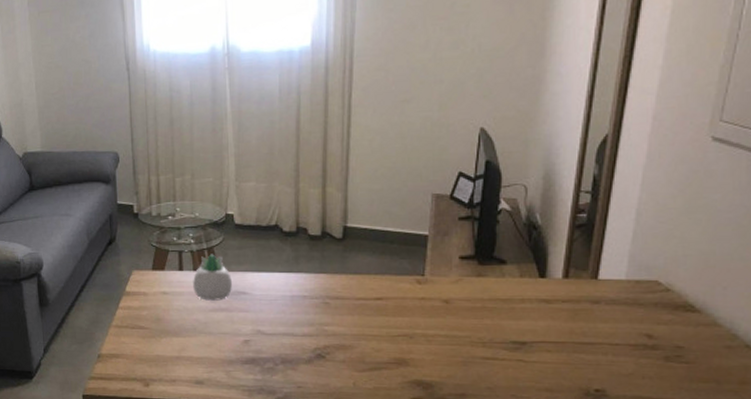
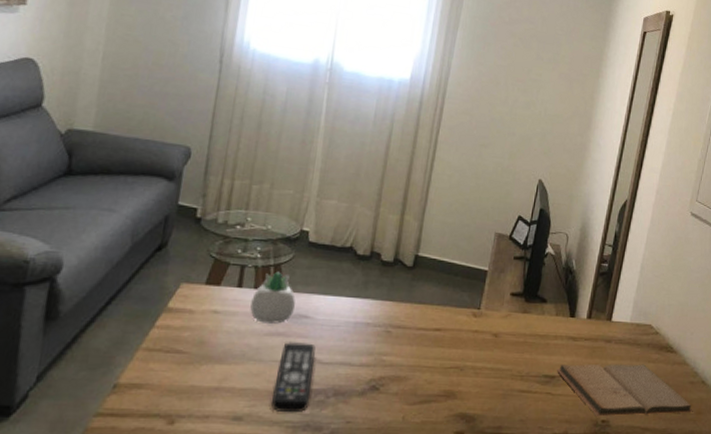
remote control: none [226,316,260,379] -> present [272,342,316,413]
book: none [527,327,733,385] -> present [556,364,693,417]

